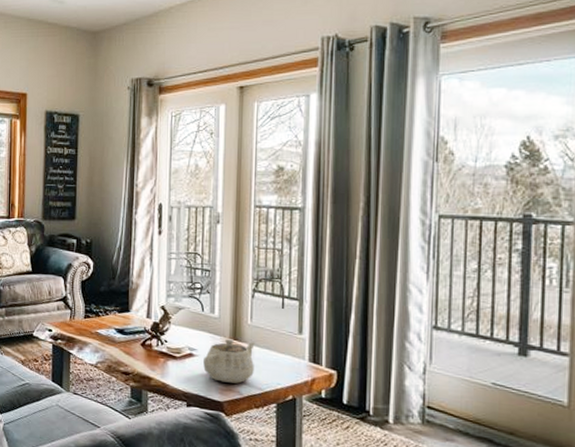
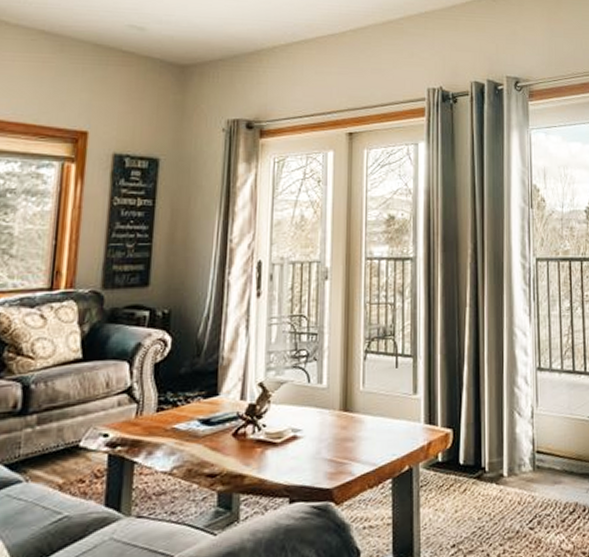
teapot: present [203,338,256,384] -> none [309,411,369,465]

